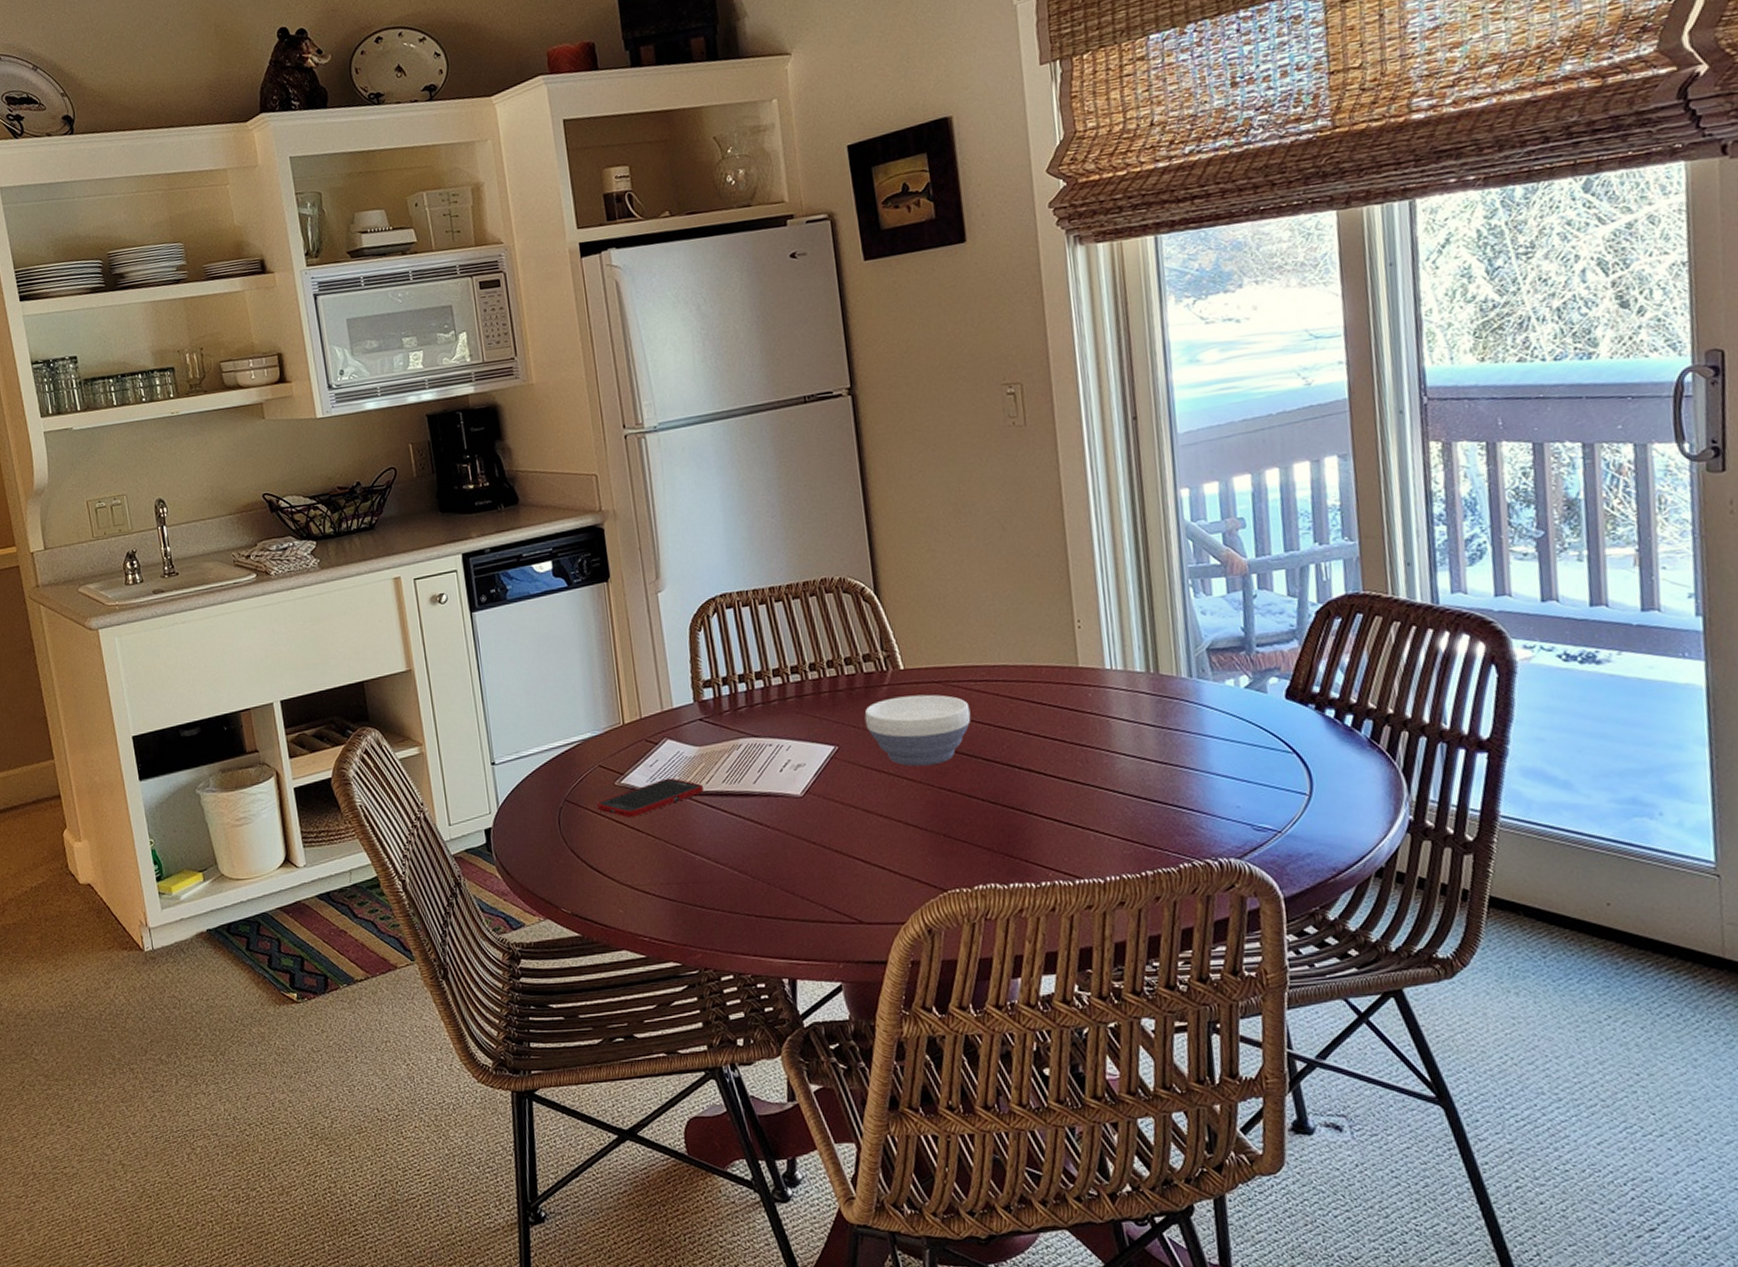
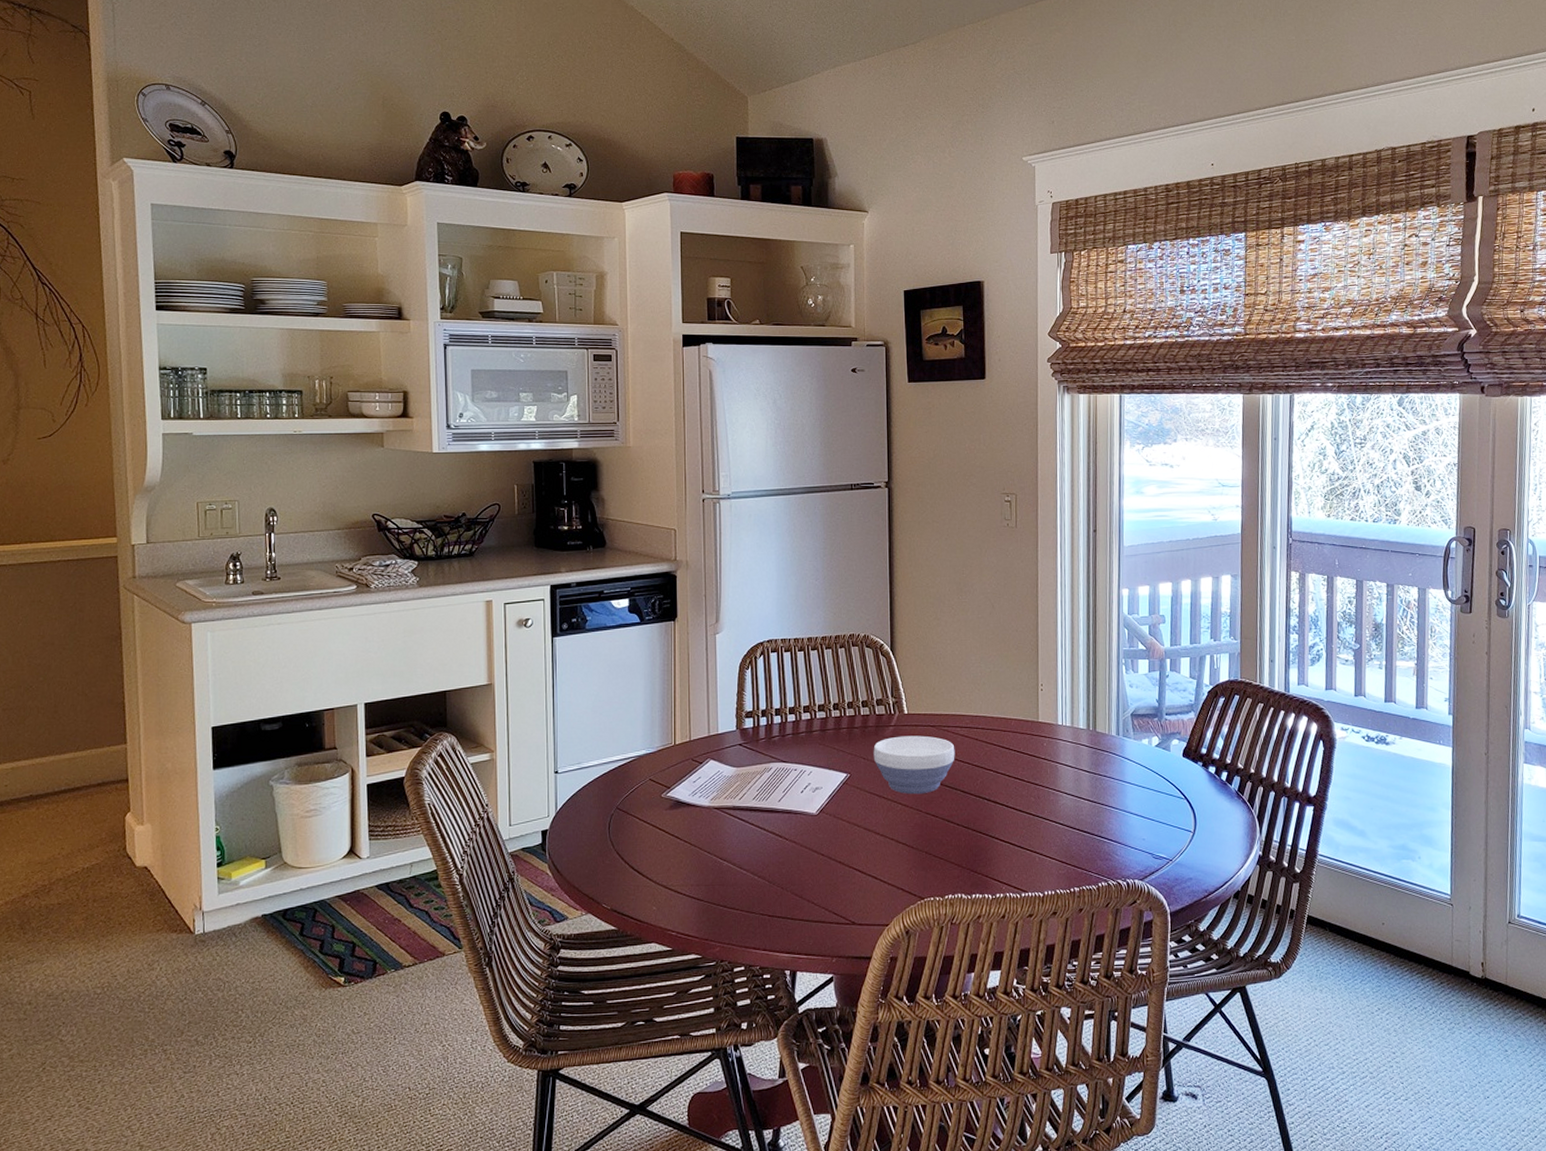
cell phone: present [596,778,705,817] -> none [643,793,737,826]

